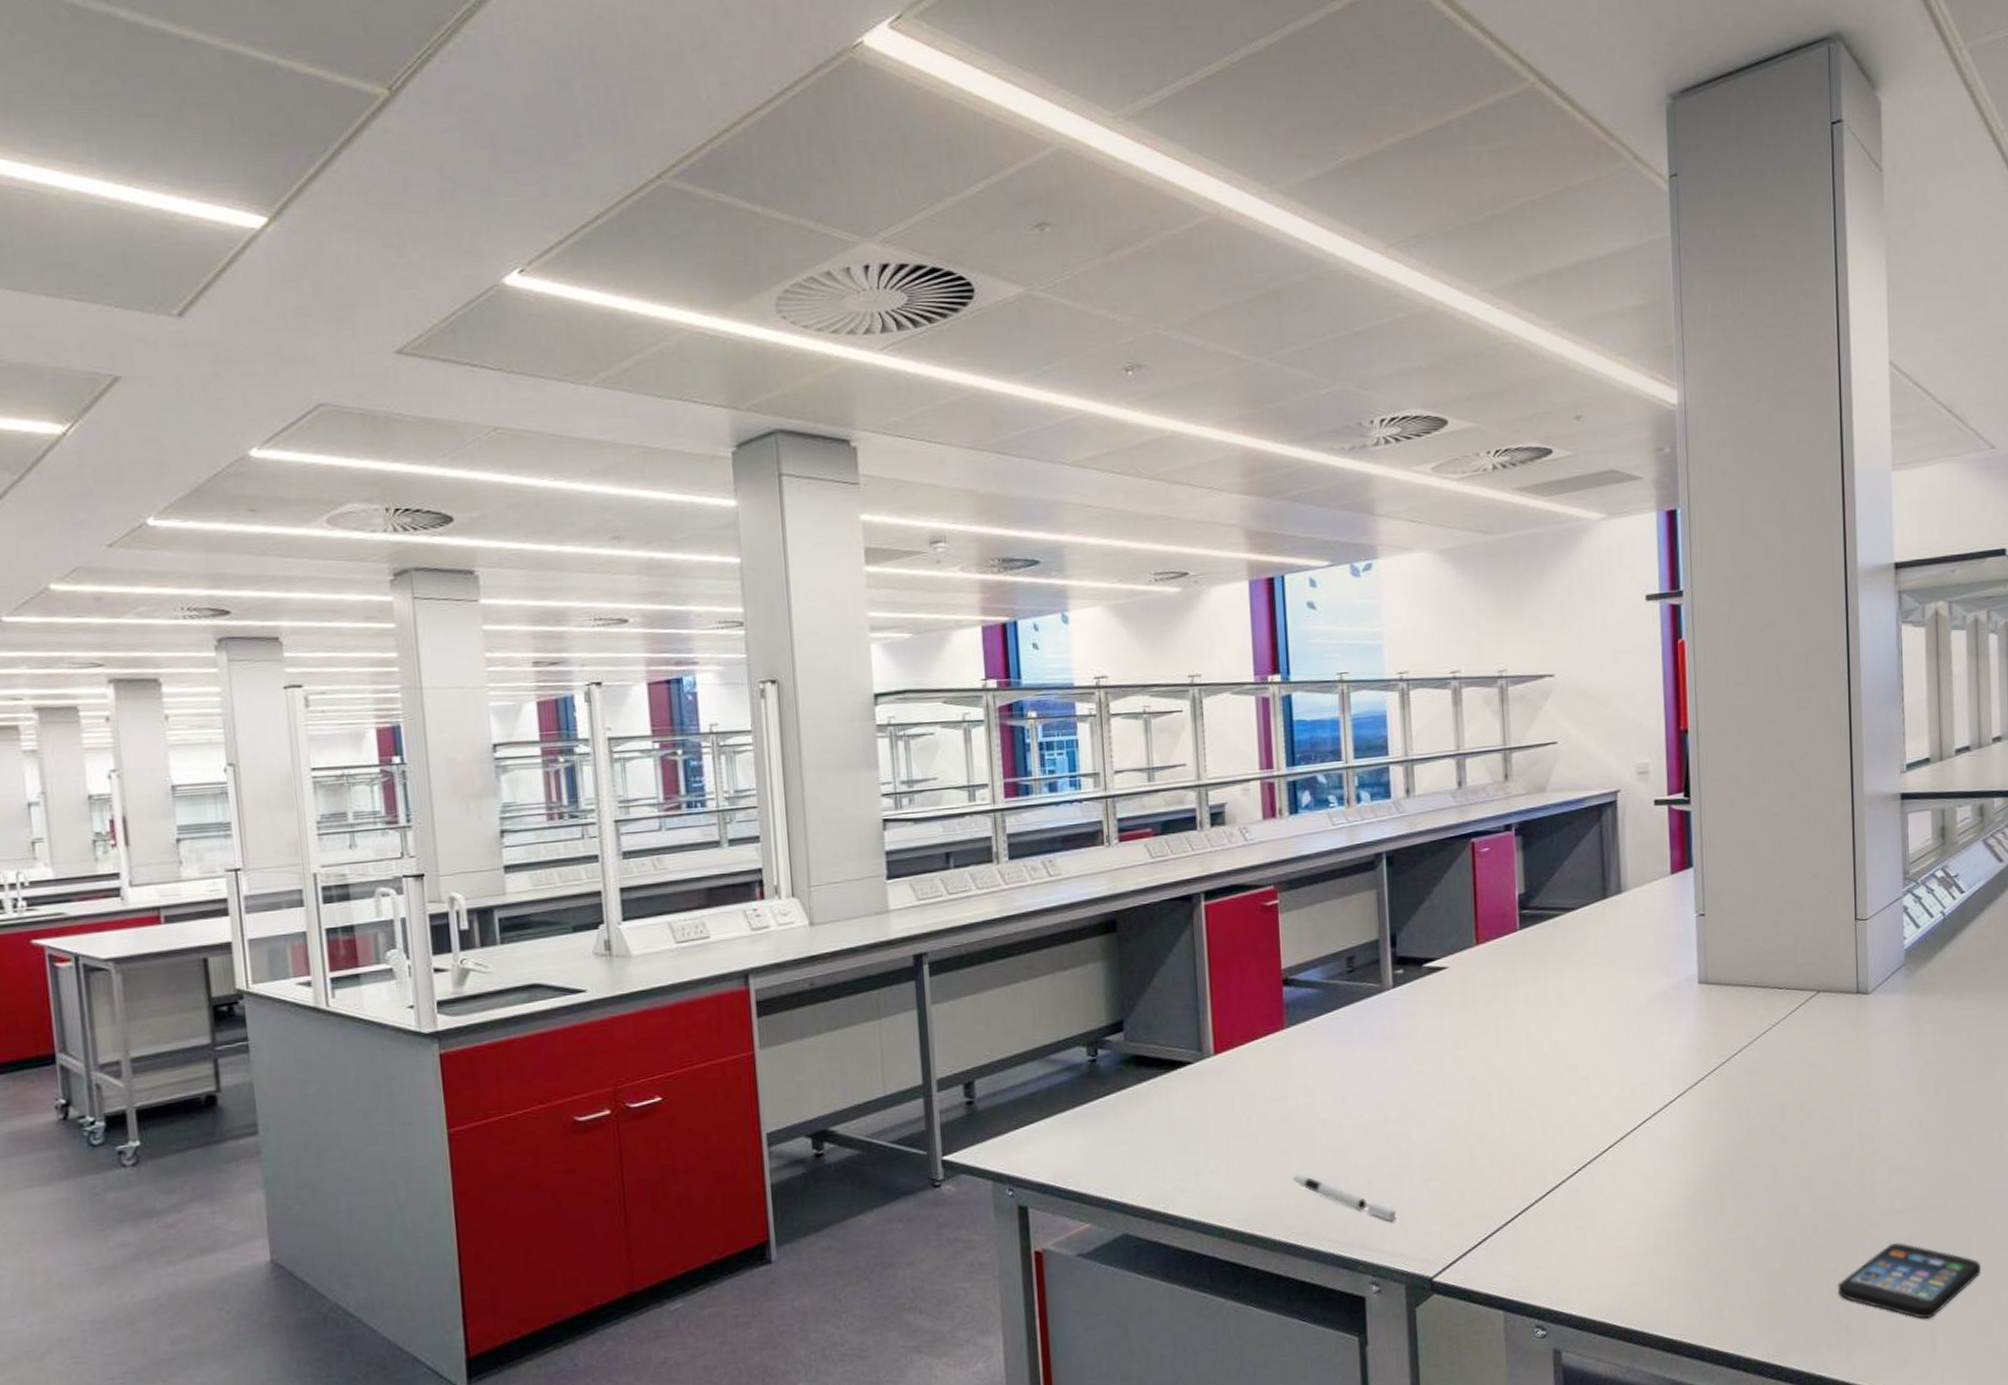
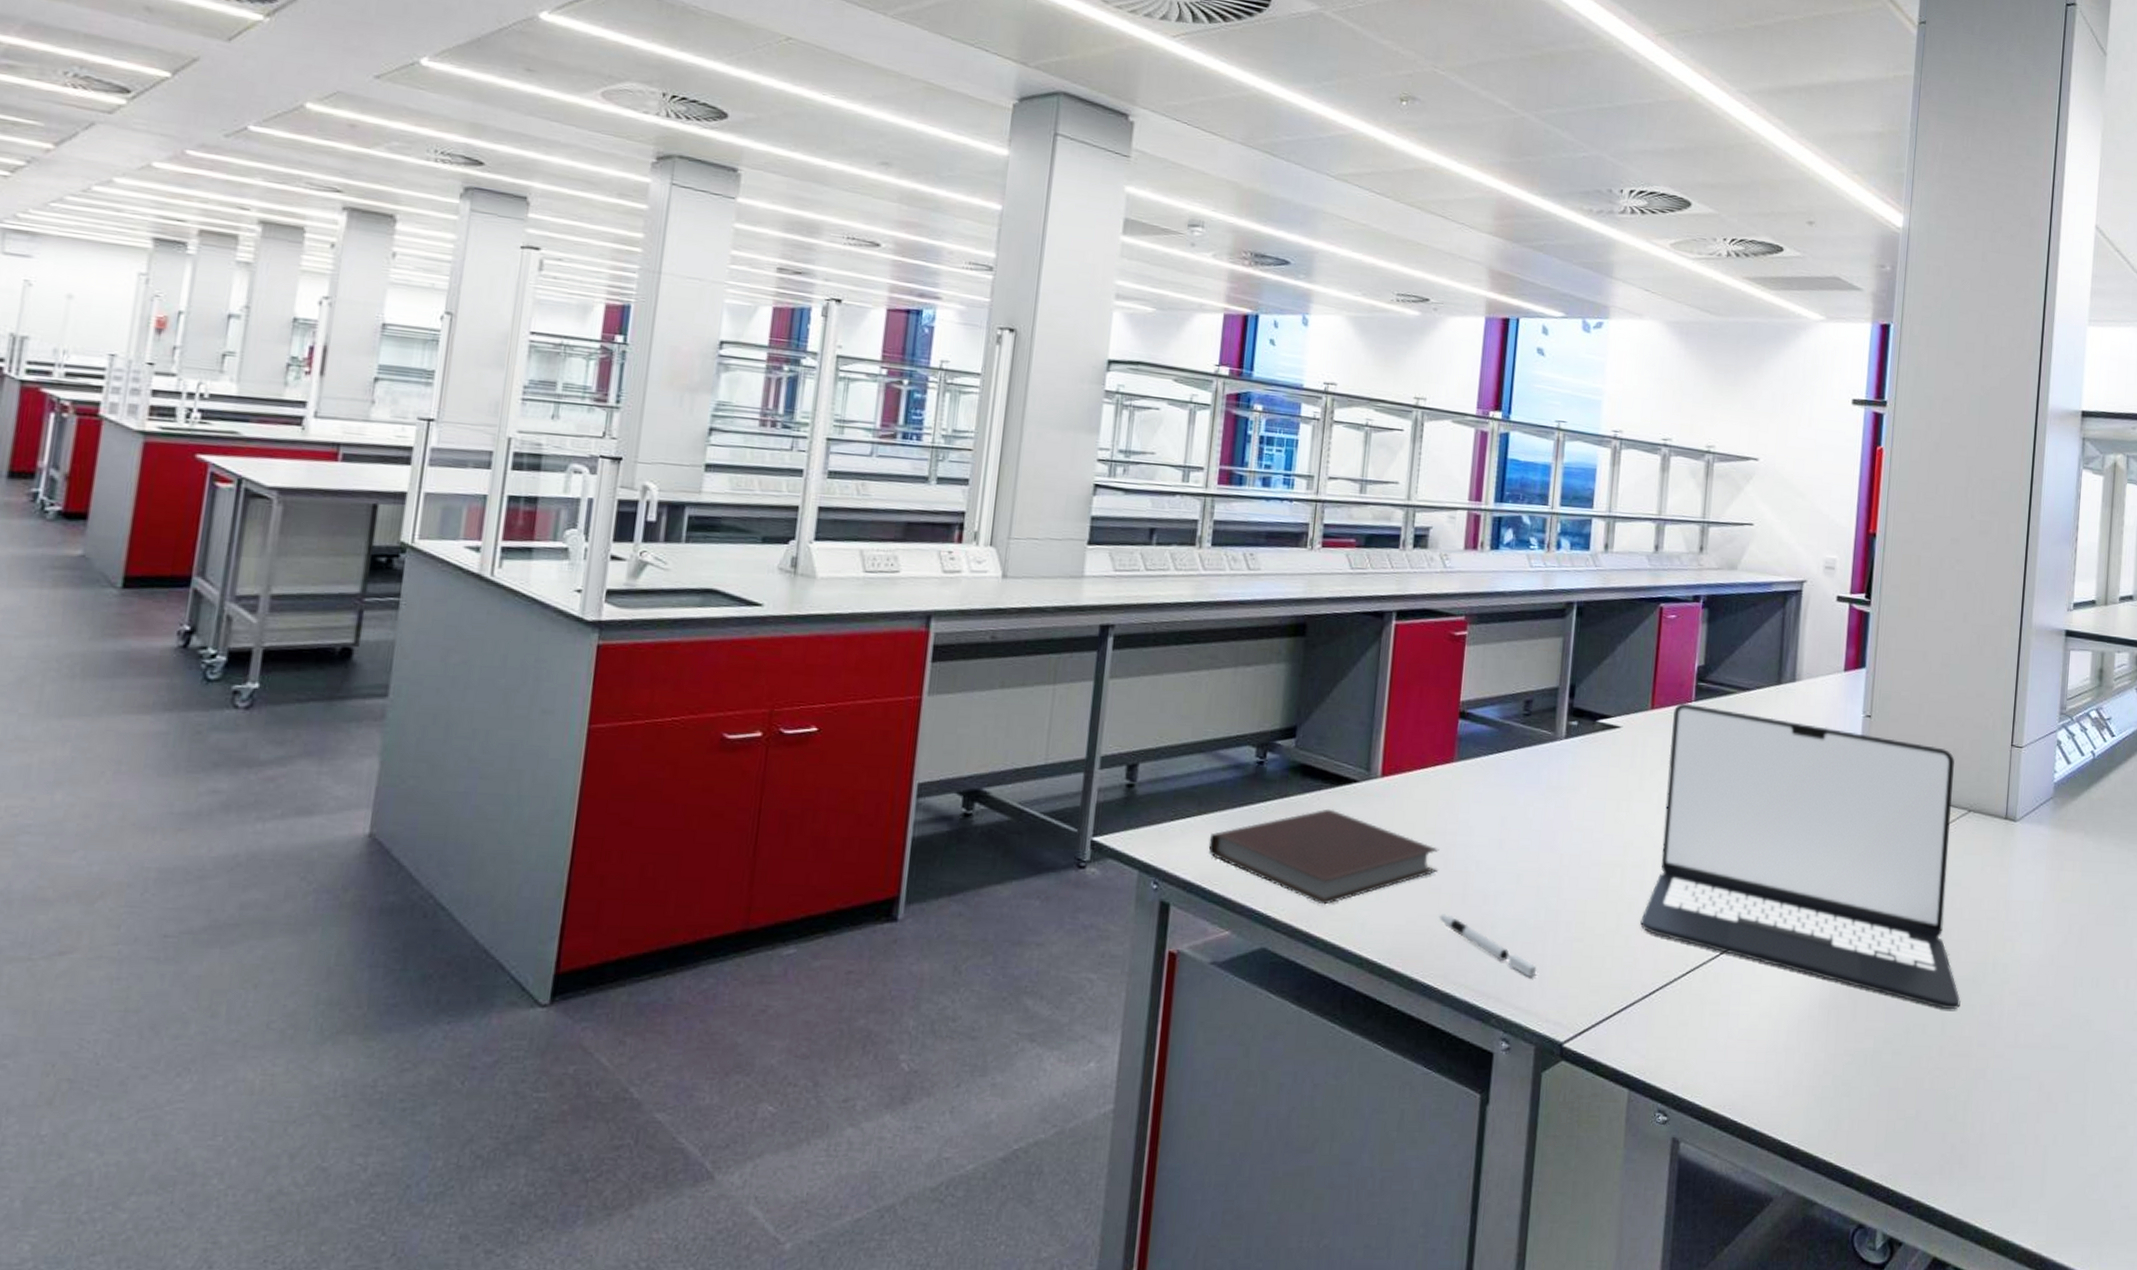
notebook: none [1055,1093,1284,1185] -> present [1208,808,1440,905]
laptop: none [1494,932,1830,1188] -> present [1640,703,1961,1010]
smartphone: present [1838,1242,1982,1319] -> none [1956,1078,2095,1162]

